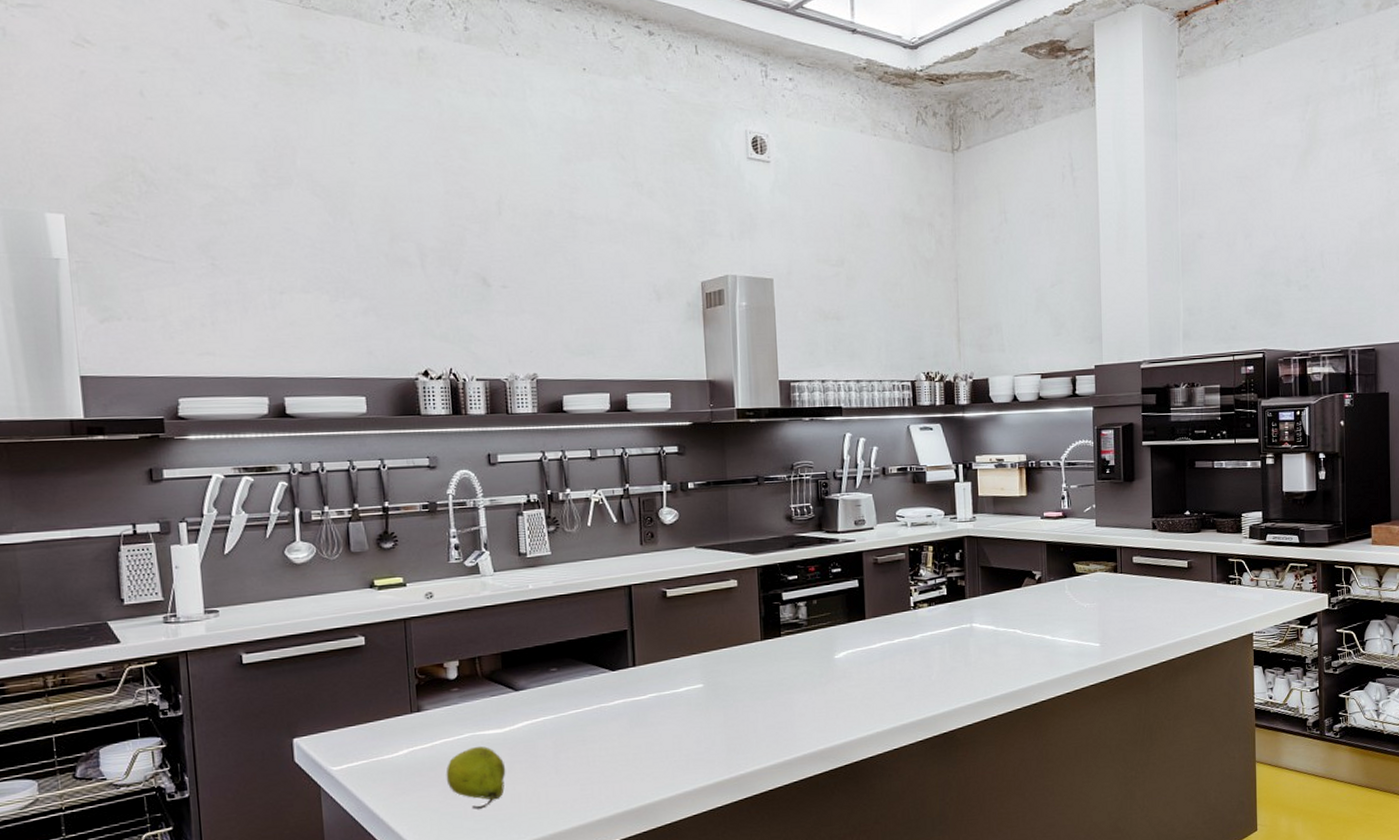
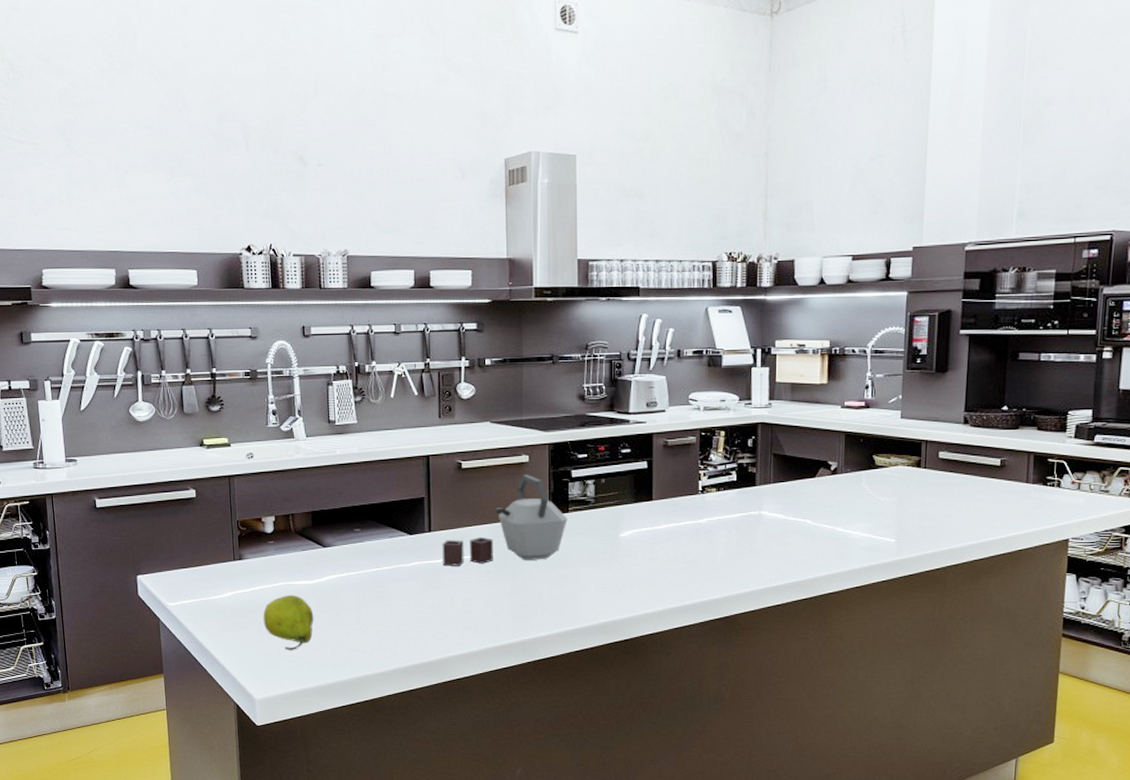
kettle: none [648,599,780,702] -> present [442,474,568,566]

